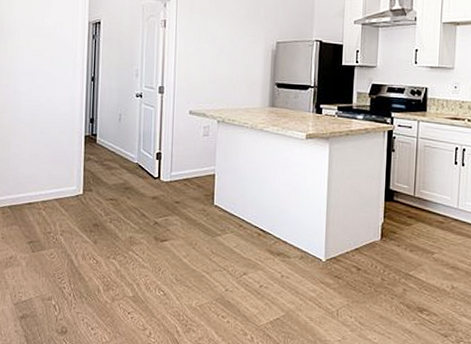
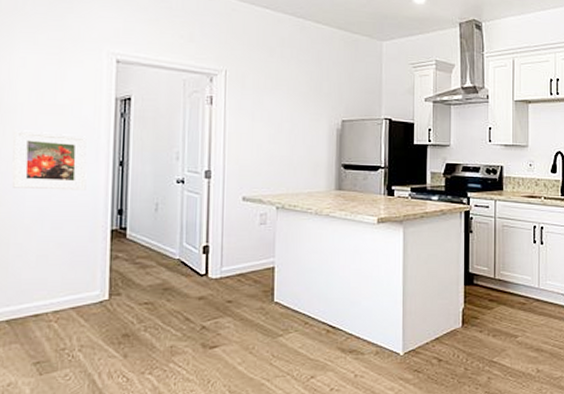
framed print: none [11,49,67,102] -> present [11,130,88,191]

